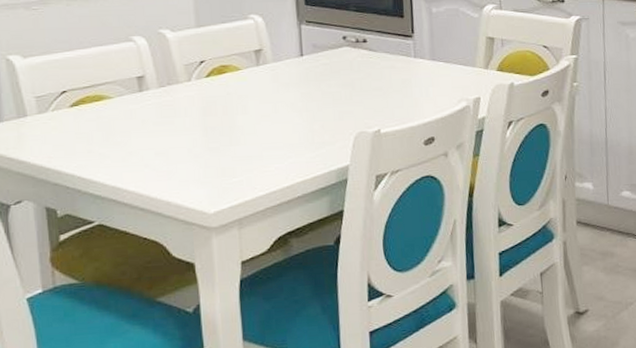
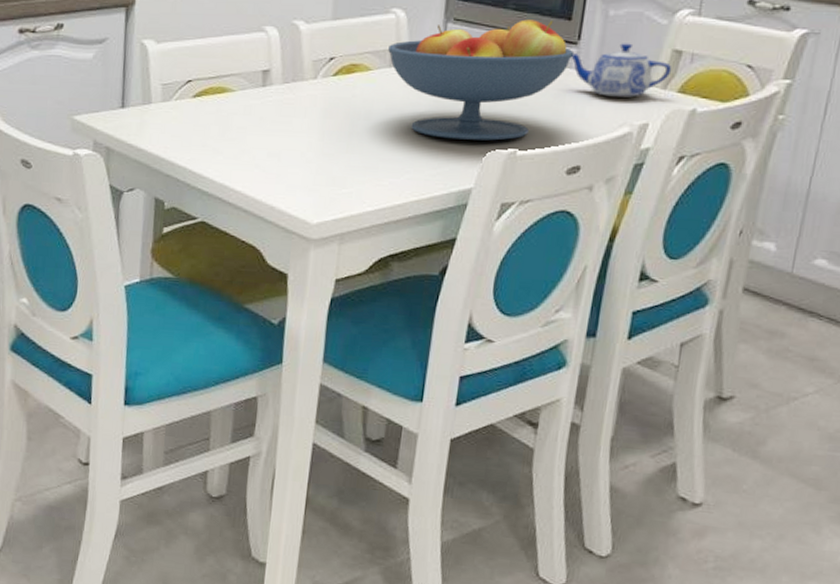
fruit bowl: none [253,18,412,124] -> present [388,19,575,141]
teapot: none [409,34,489,78] -> present [571,43,672,97]

